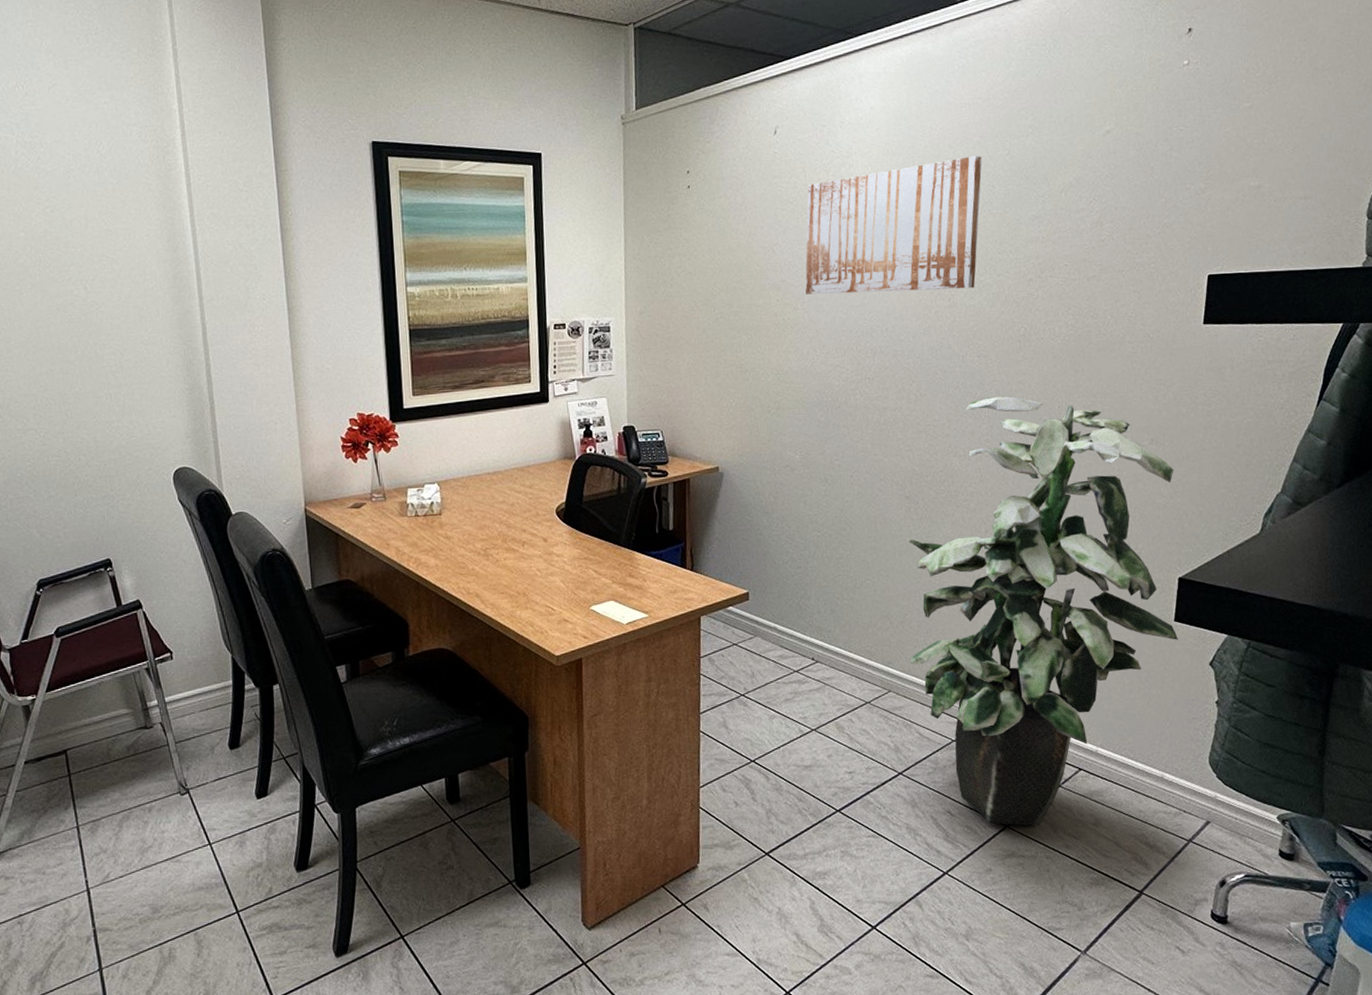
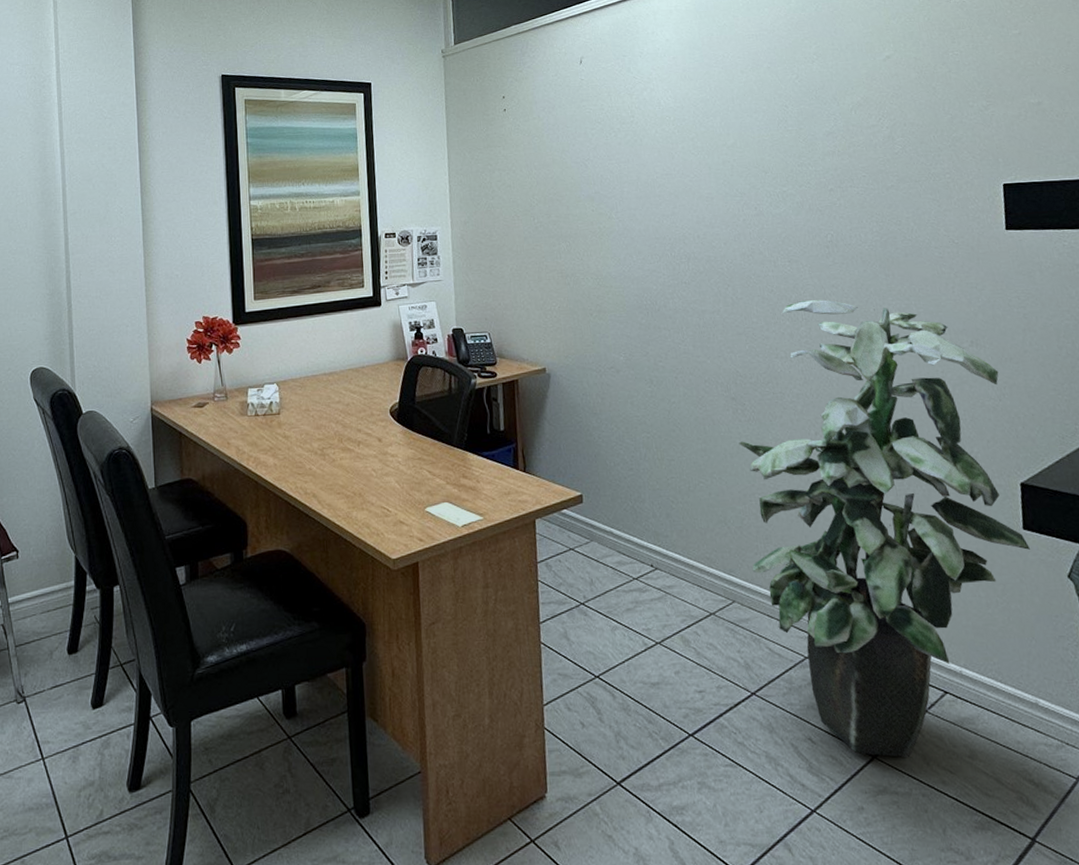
wall art: present [805,156,982,294] -> none [614,80,779,205]

